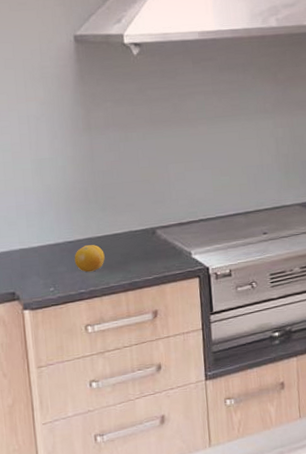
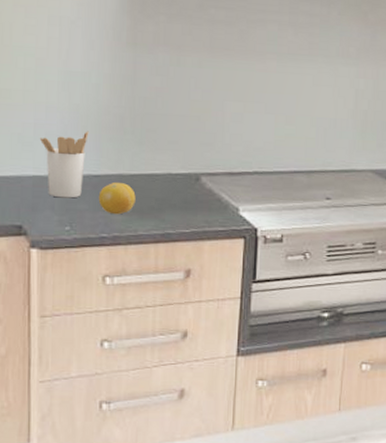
utensil holder: none [21,206,61,265] -> present [39,131,89,198]

